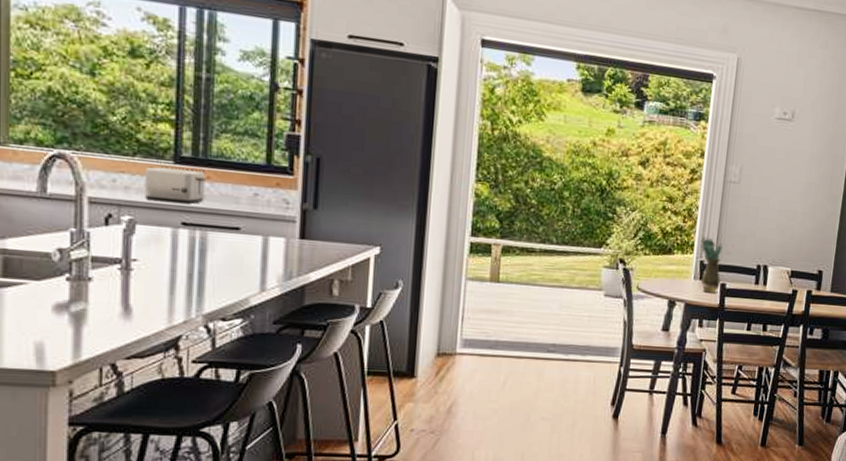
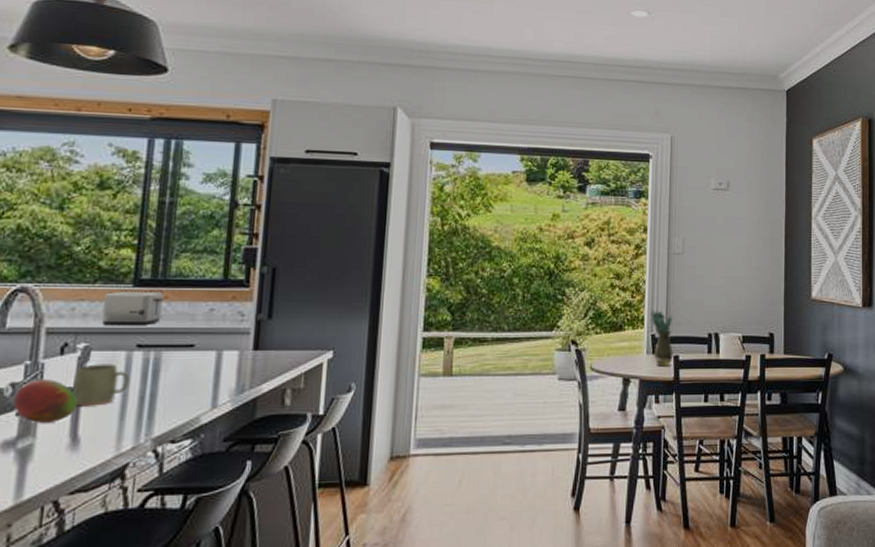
fruit: none [62,247,127,291] -> present [13,379,78,424]
mug: none [121,237,177,278] -> present [72,364,130,406]

